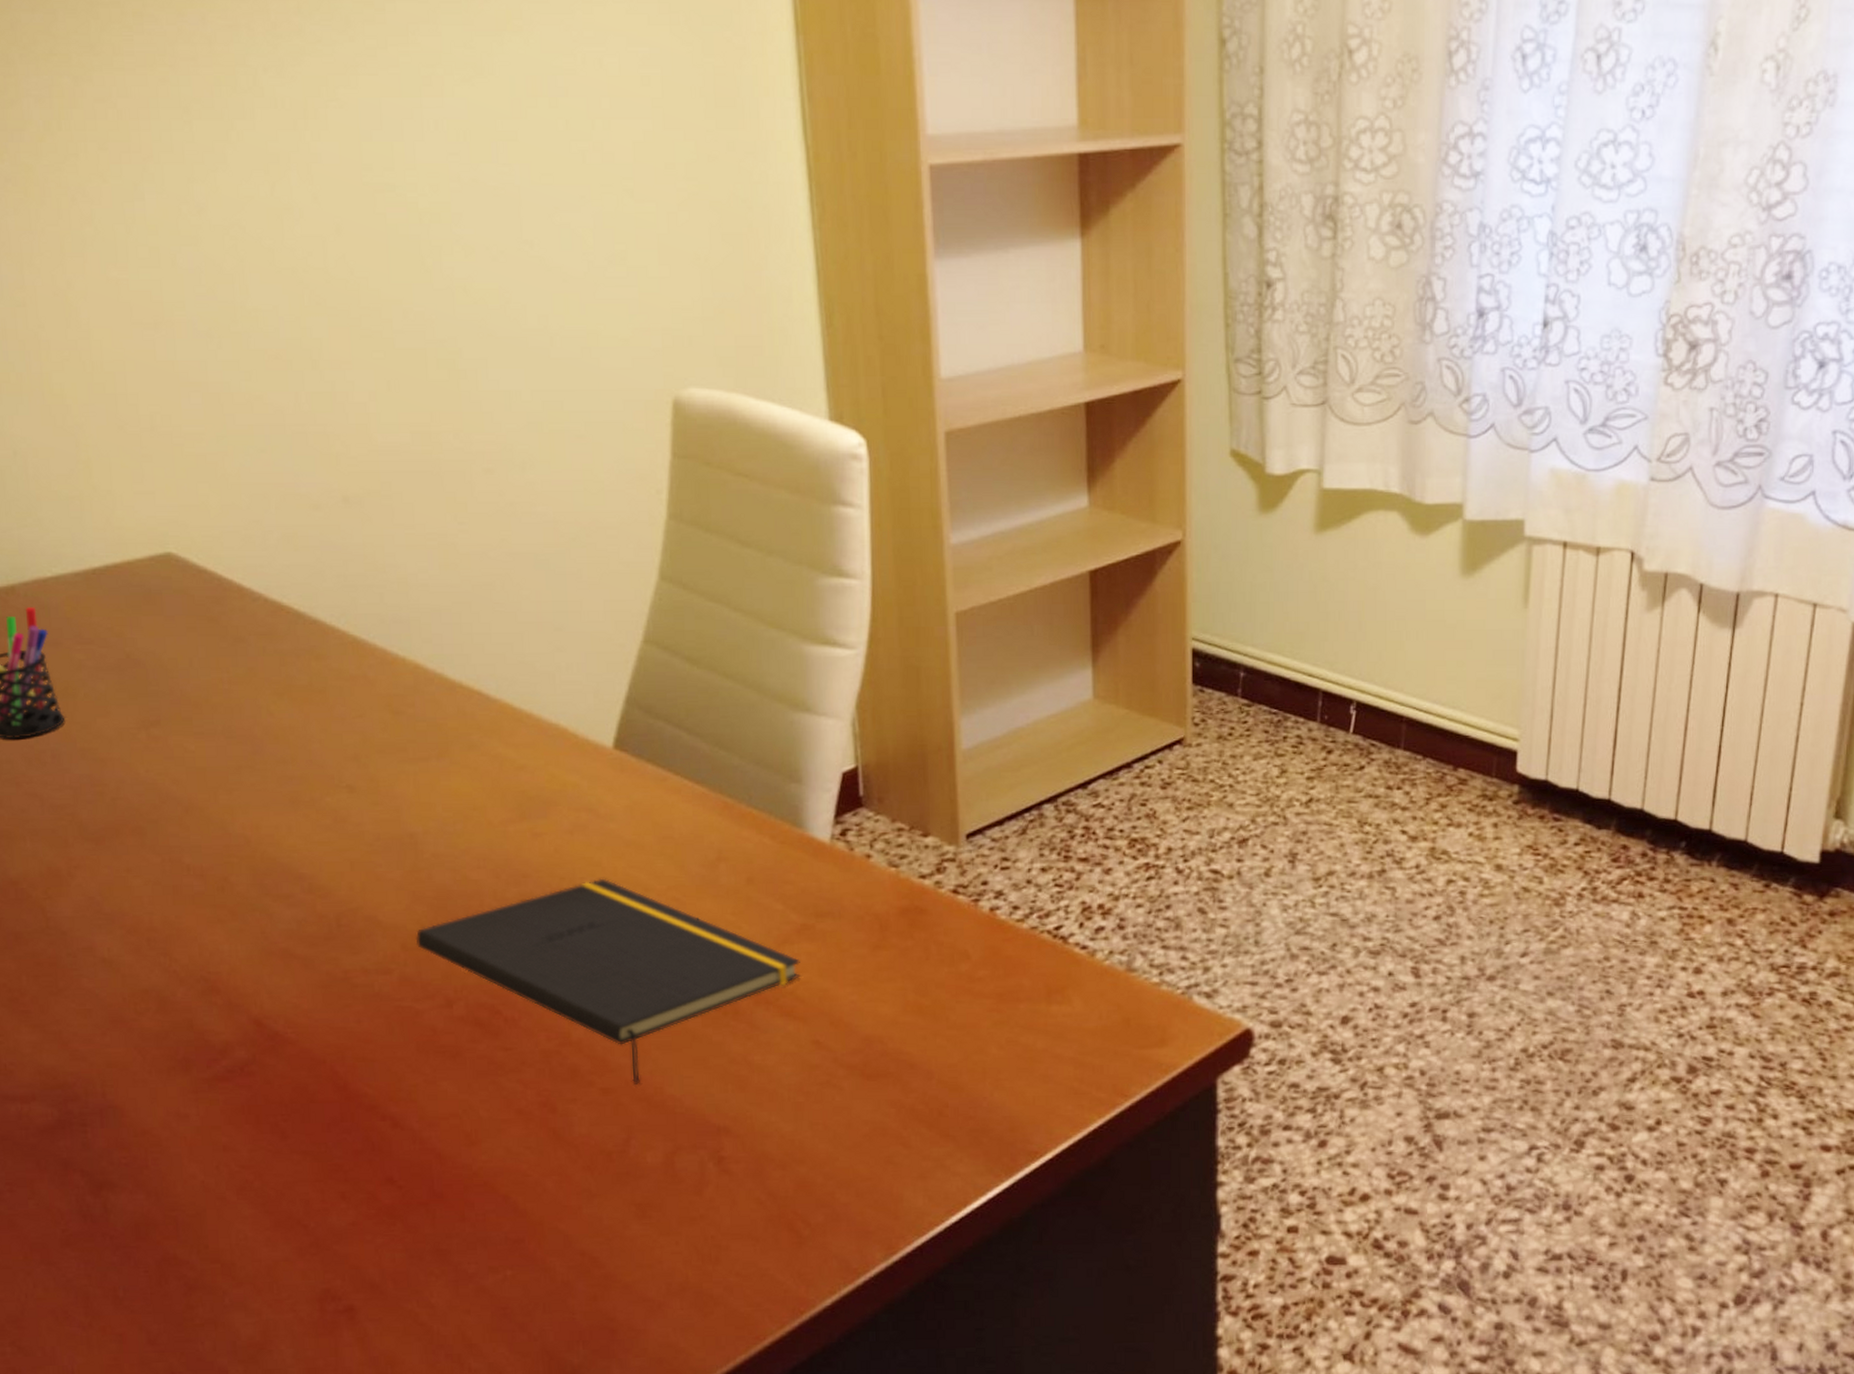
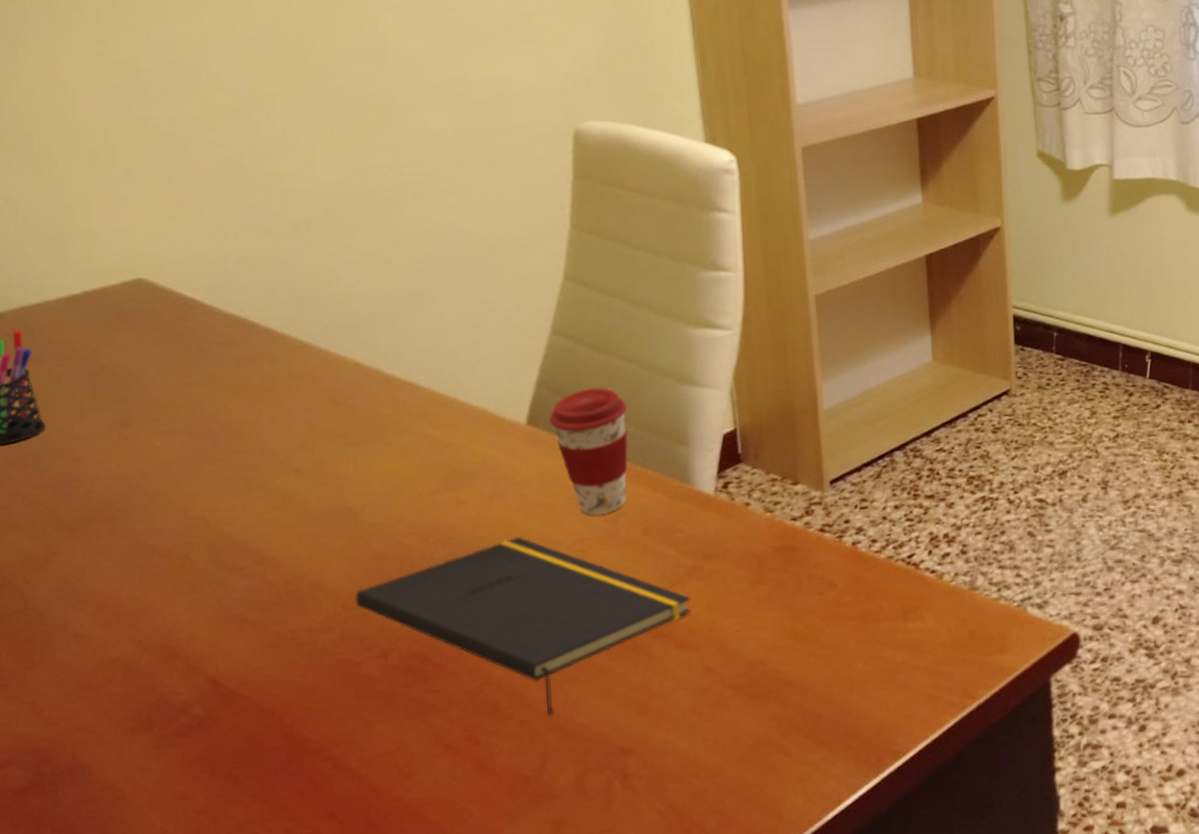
coffee cup: none [640,708,731,859] -> present [549,387,628,515]

